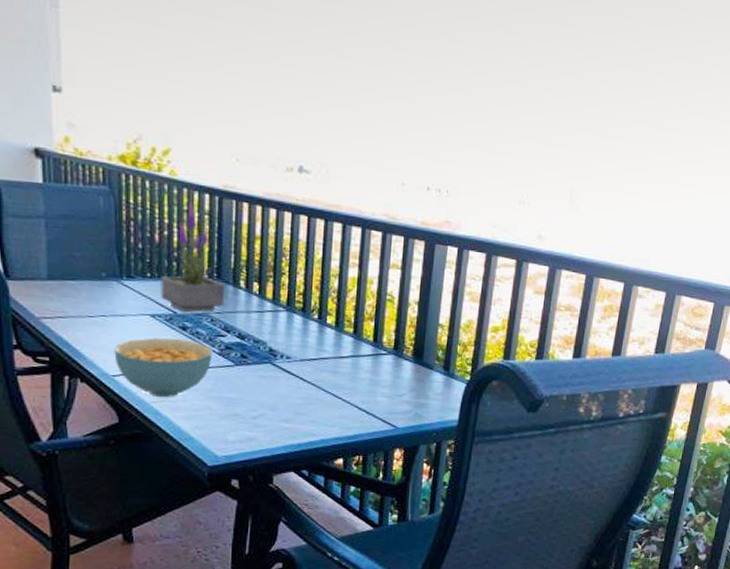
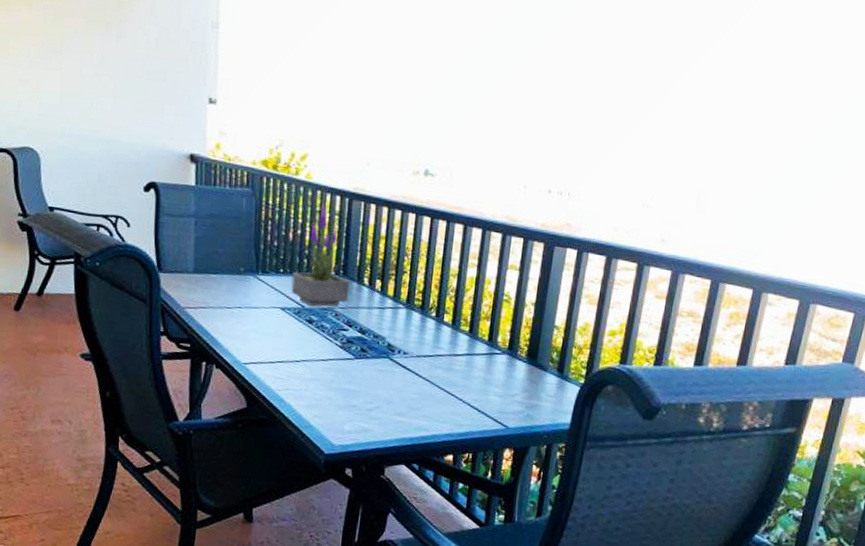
cereal bowl: present [114,338,213,398] -> none [246,329,336,387]

